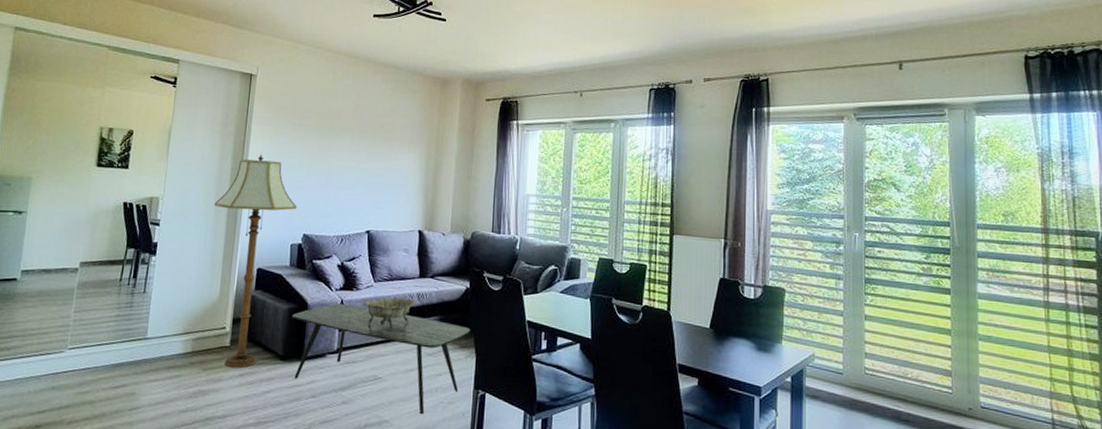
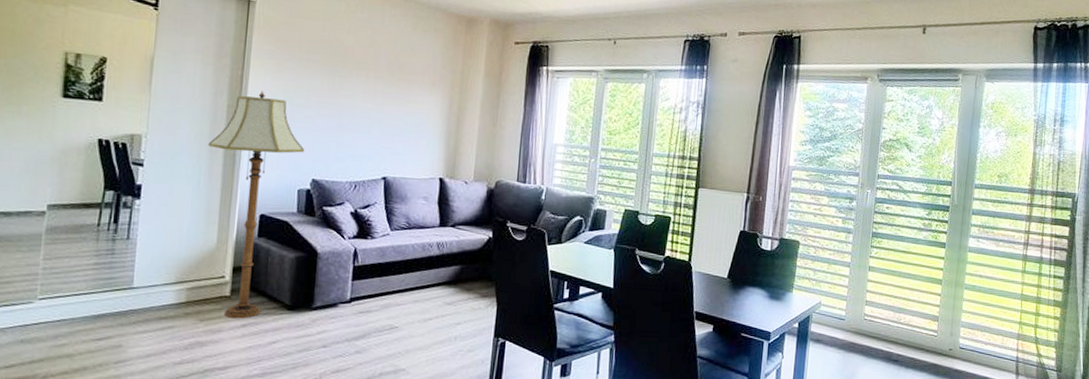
coffee table: present [291,303,471,414] -> none [299,252,493,362]
decorative bowl: present [363,296,416,325] -> none [378,245,436,275]

